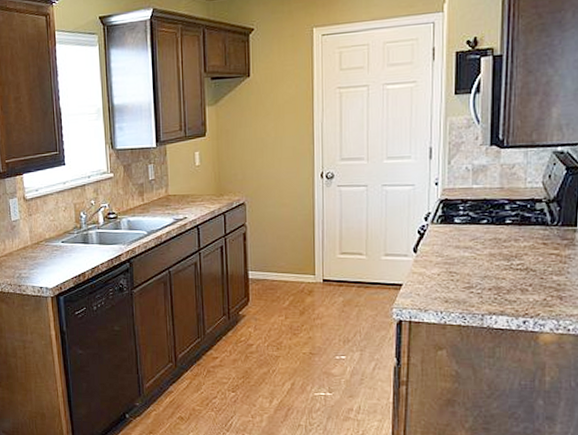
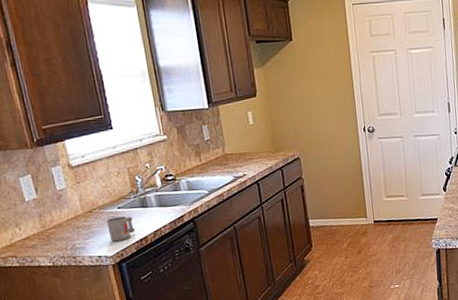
mug: none [50,250,76,275] -> present [106,216,136,242]

